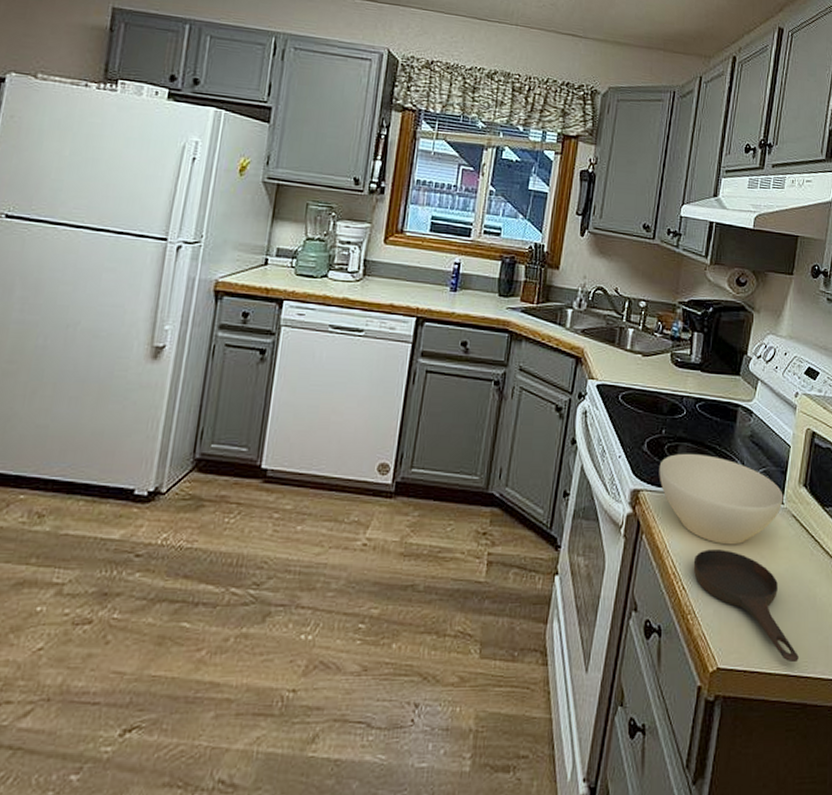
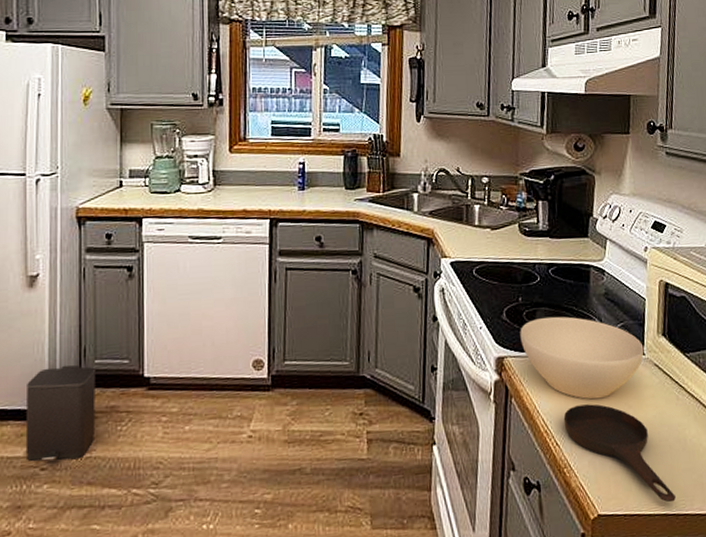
pedal bin: none [121,445,212,549] -> present [25,365,97,462]

